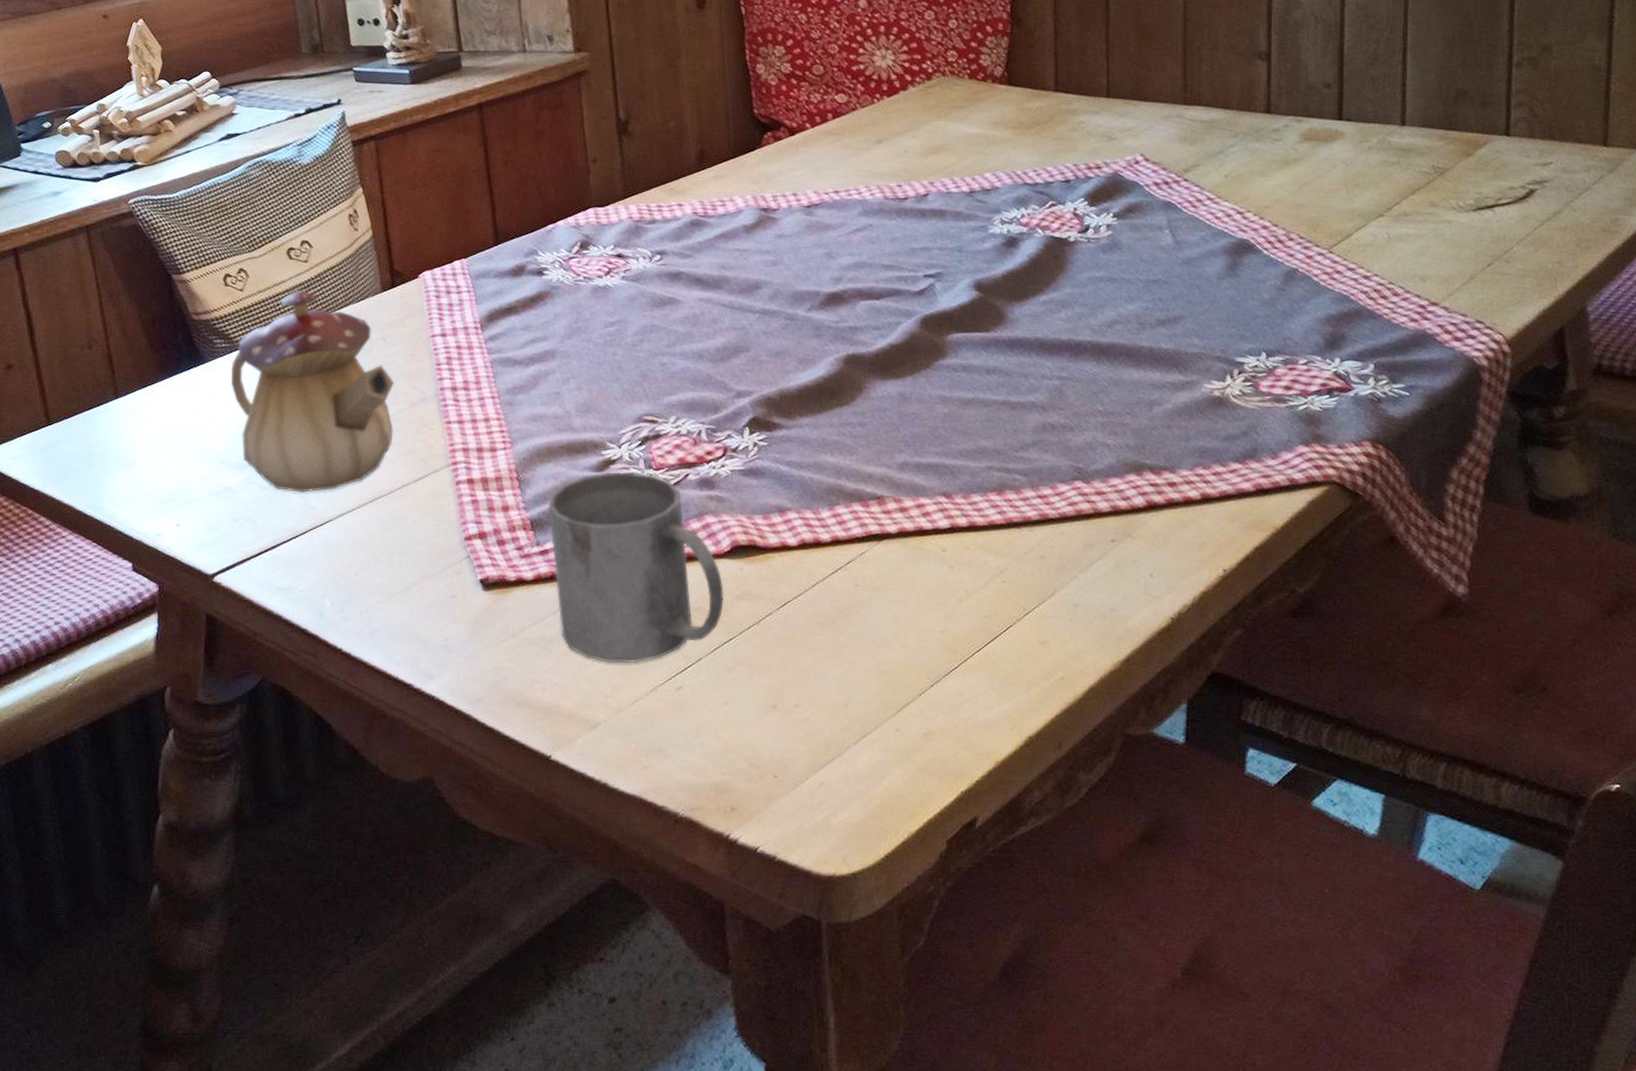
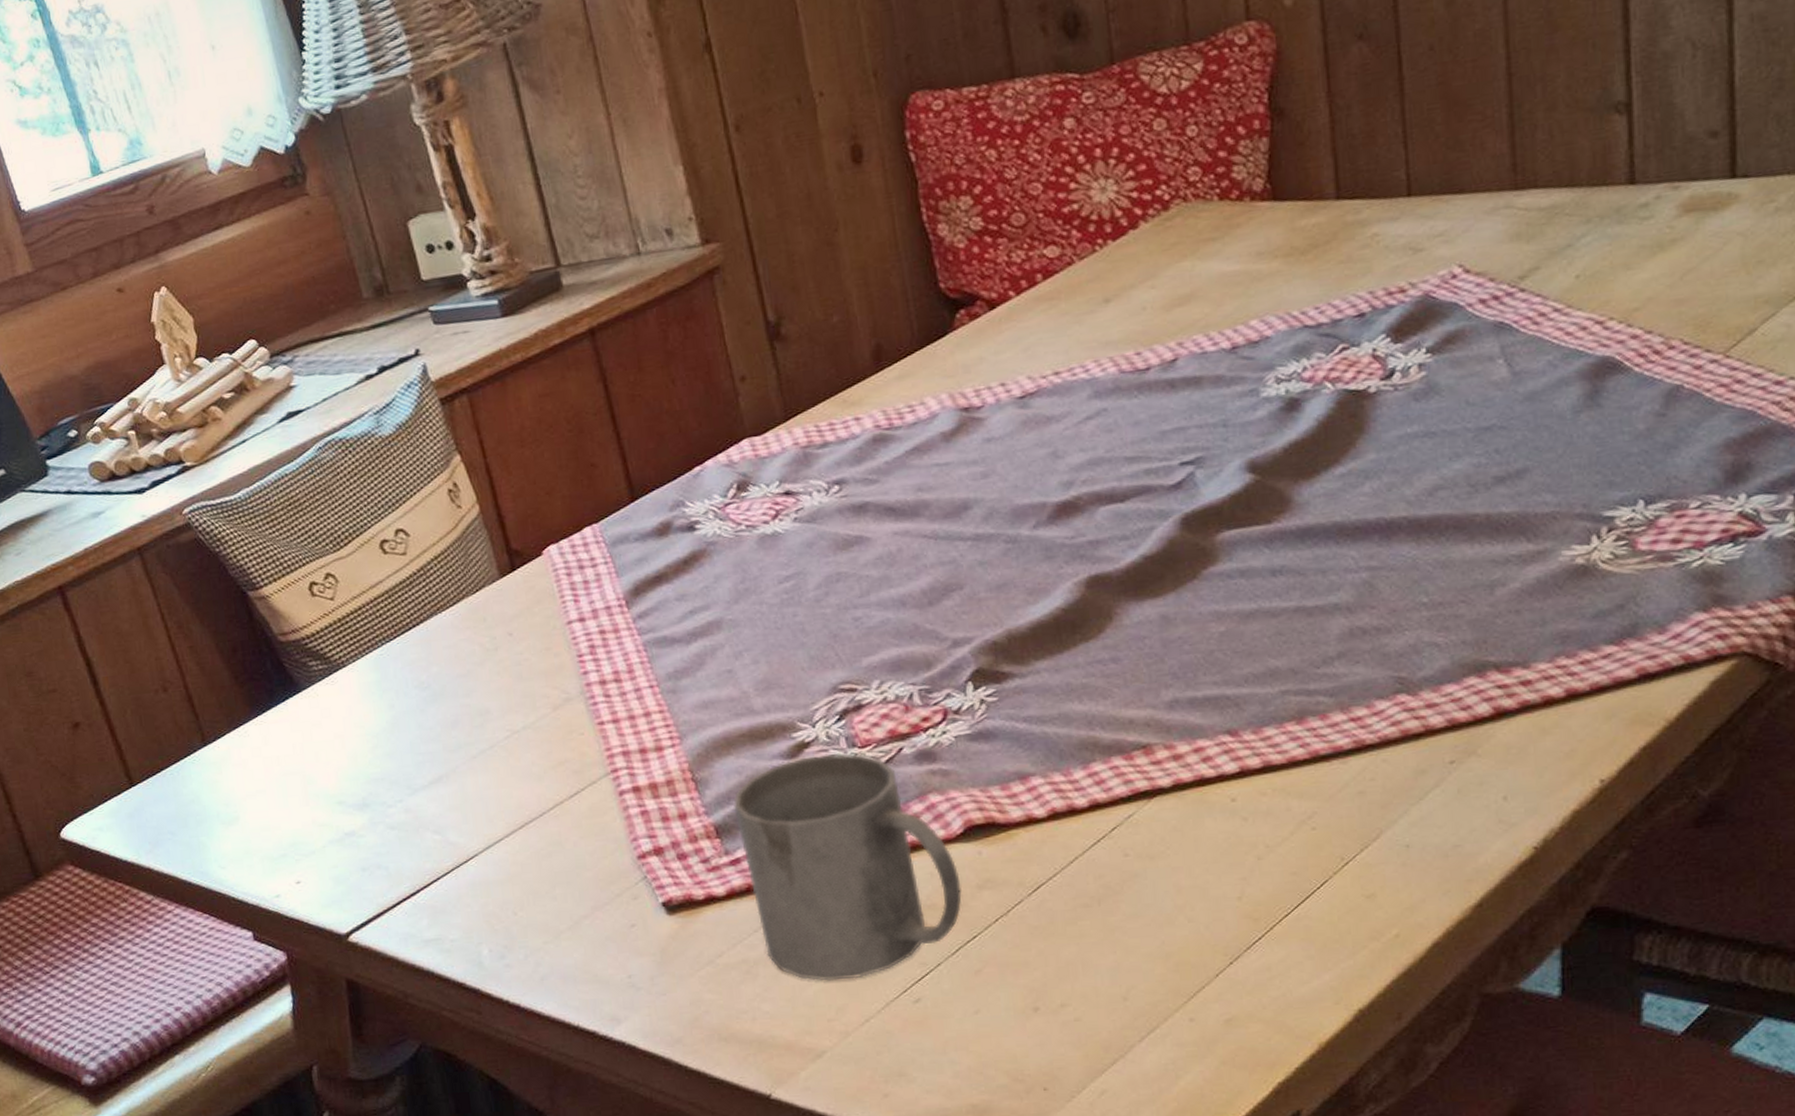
teapot: present [231,289,395,492] -> none [333,588,537,828]

